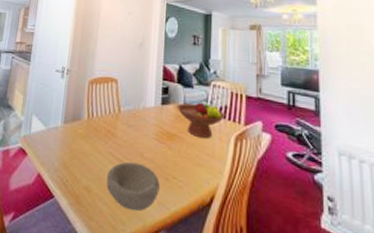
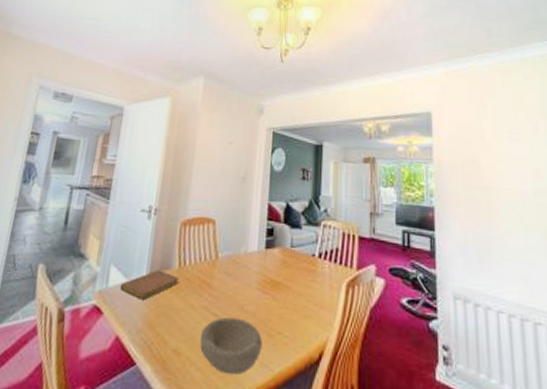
notebook: none [40,120,89,145] -> present [119,270,180,300]
fruit bowl: present [177,100,226,139] -> none [283,242,337,287]

